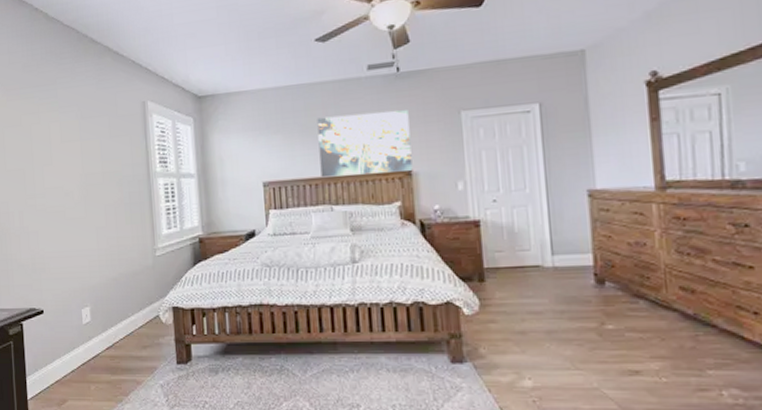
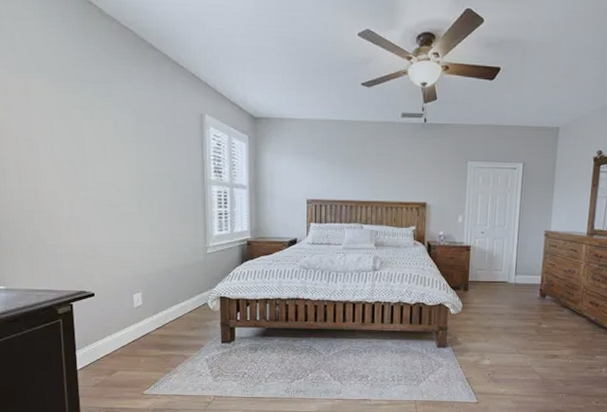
wall art: present [317,110,413,178] -> none [356,151,429,203]

